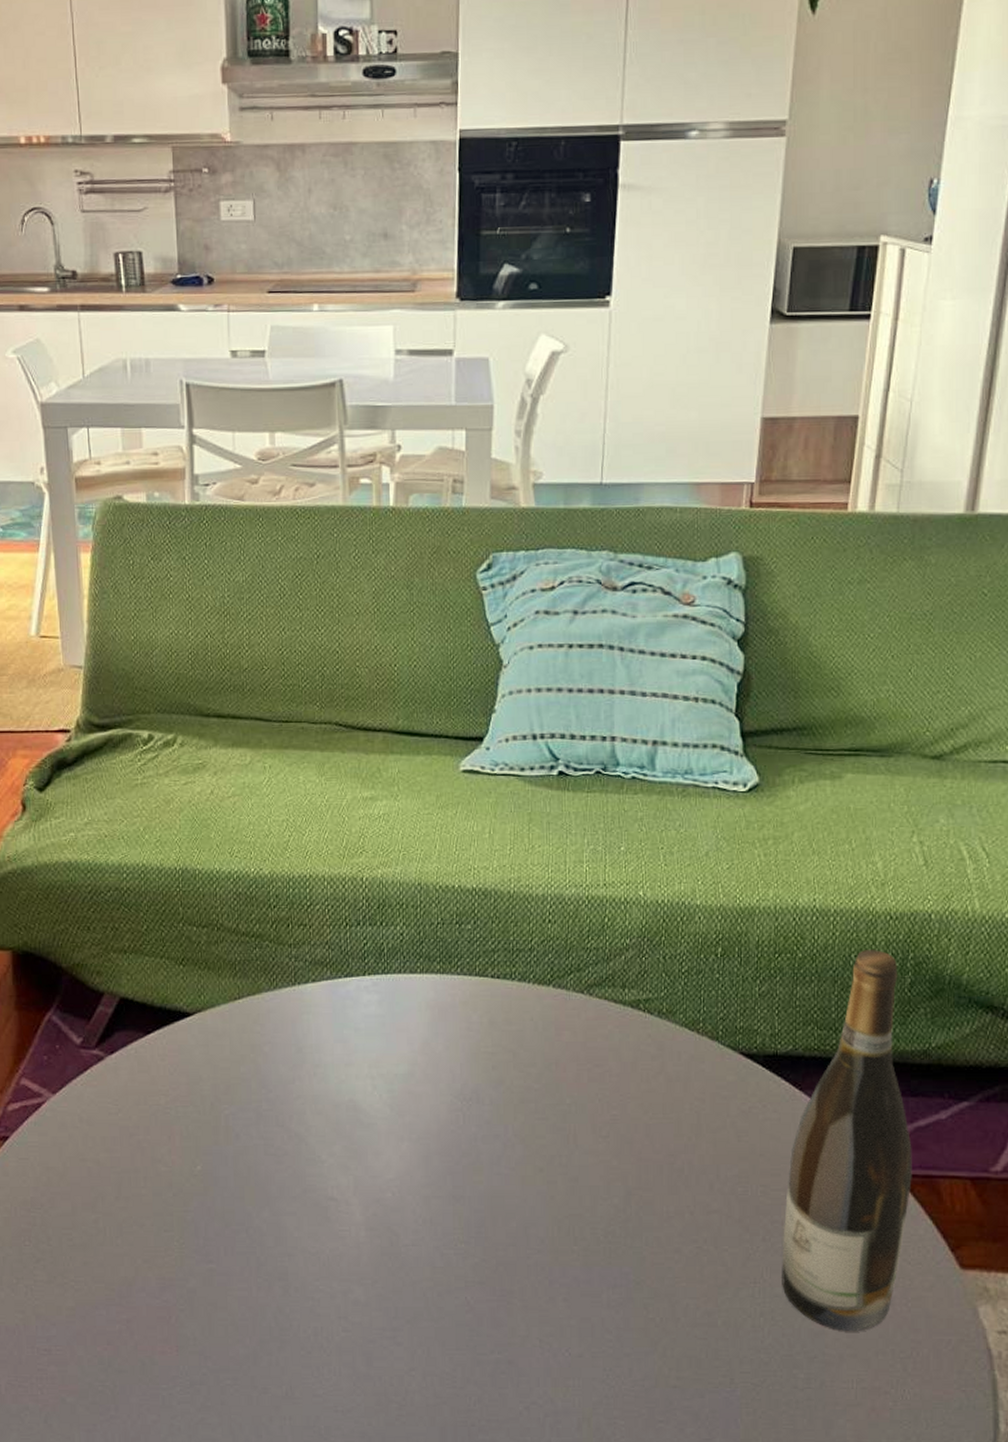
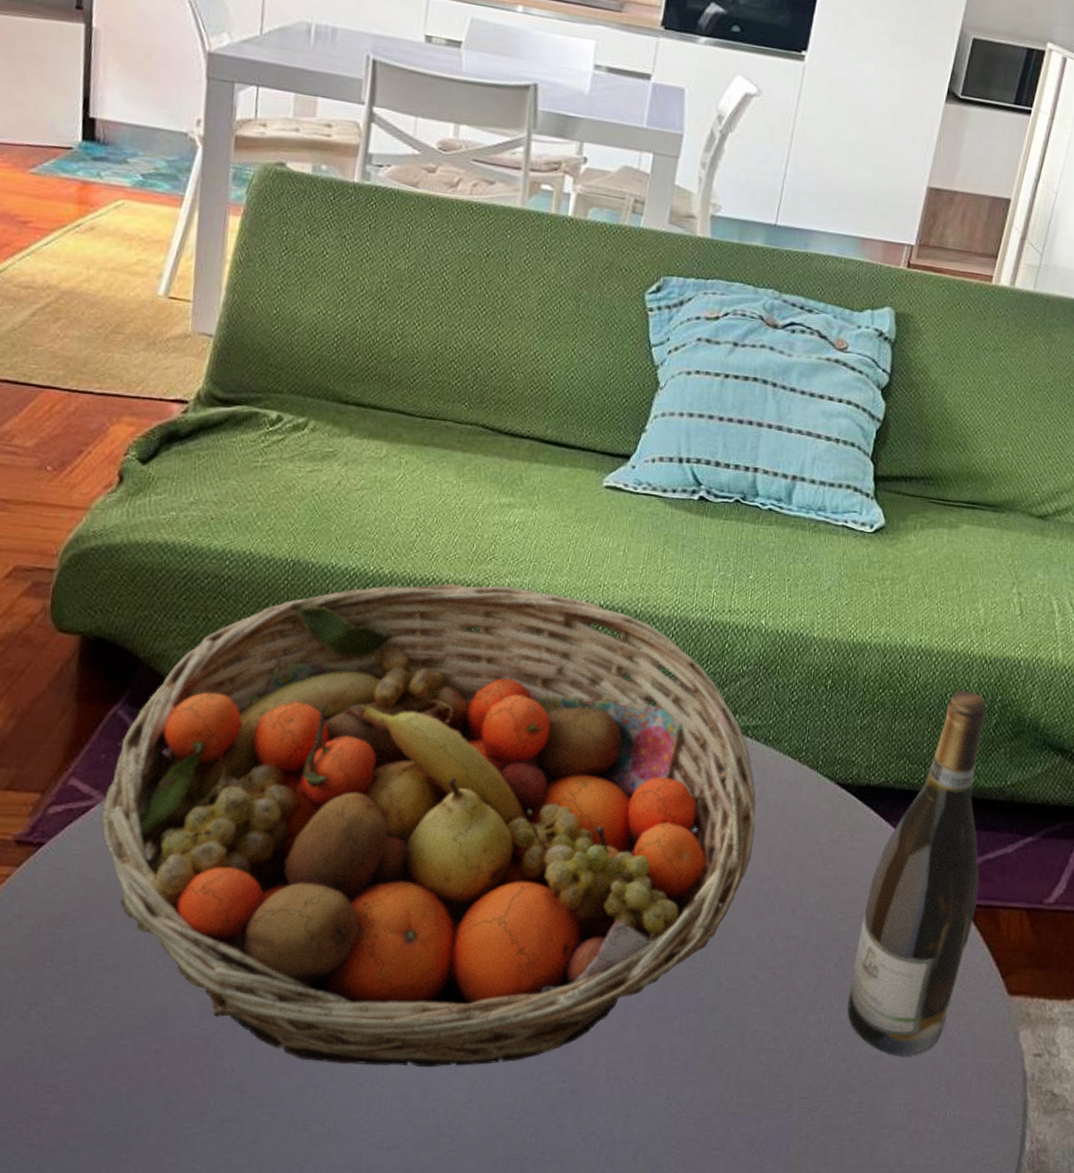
fruit basket: none [51,876,660,1338] -> present [101,583,756,1068]

